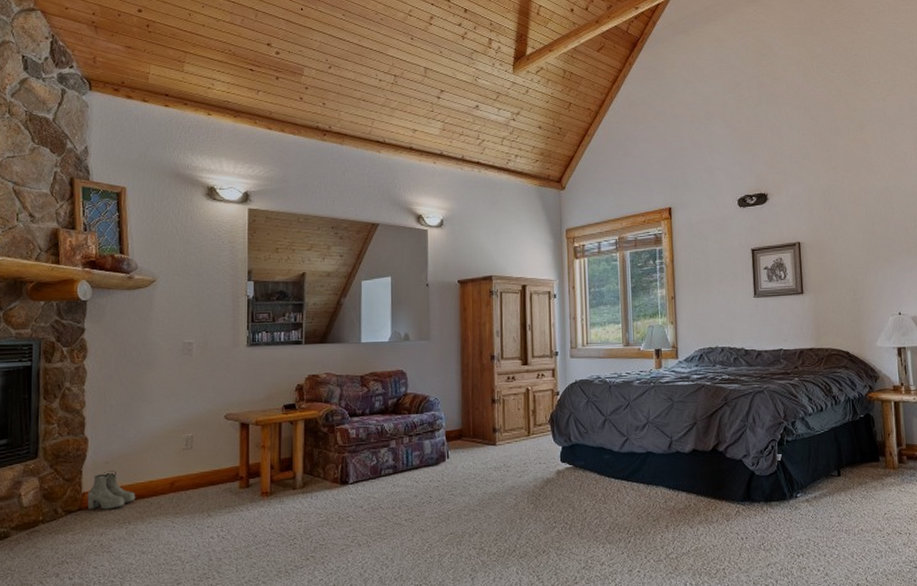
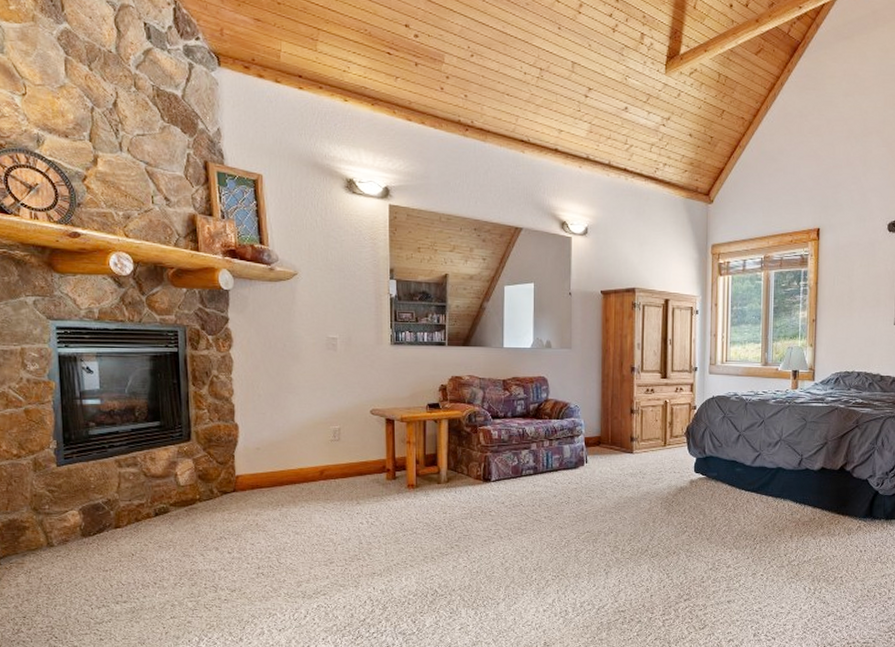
boots: present [87,470,136,510] -> none [241,456,288,492]

